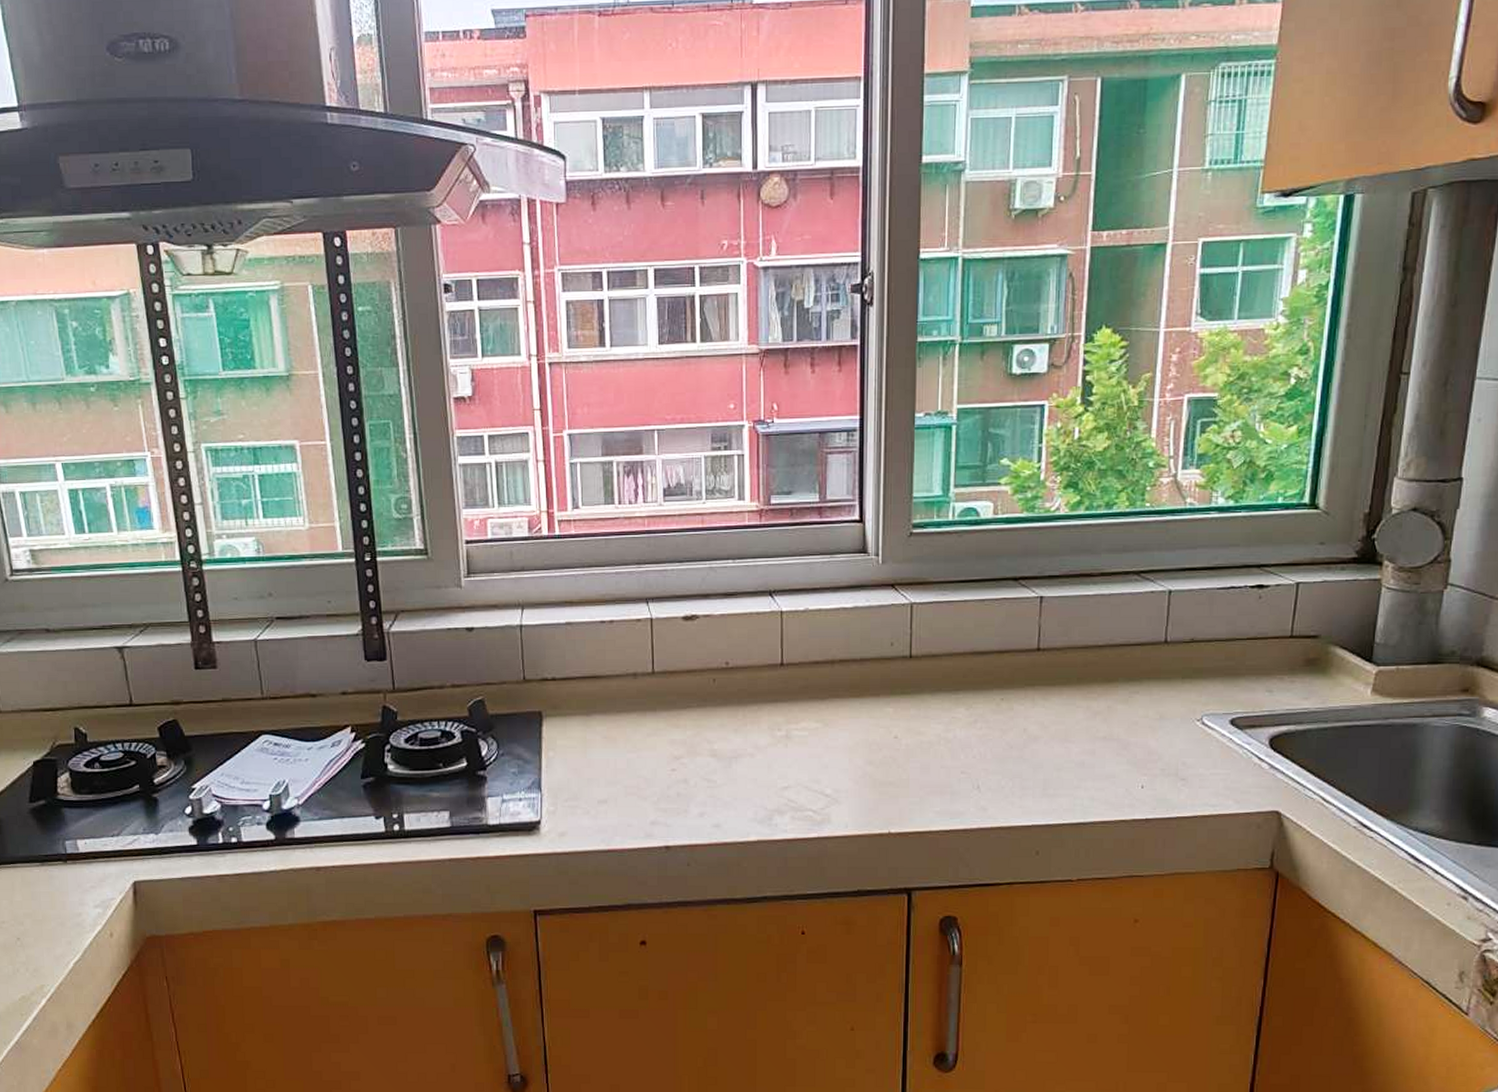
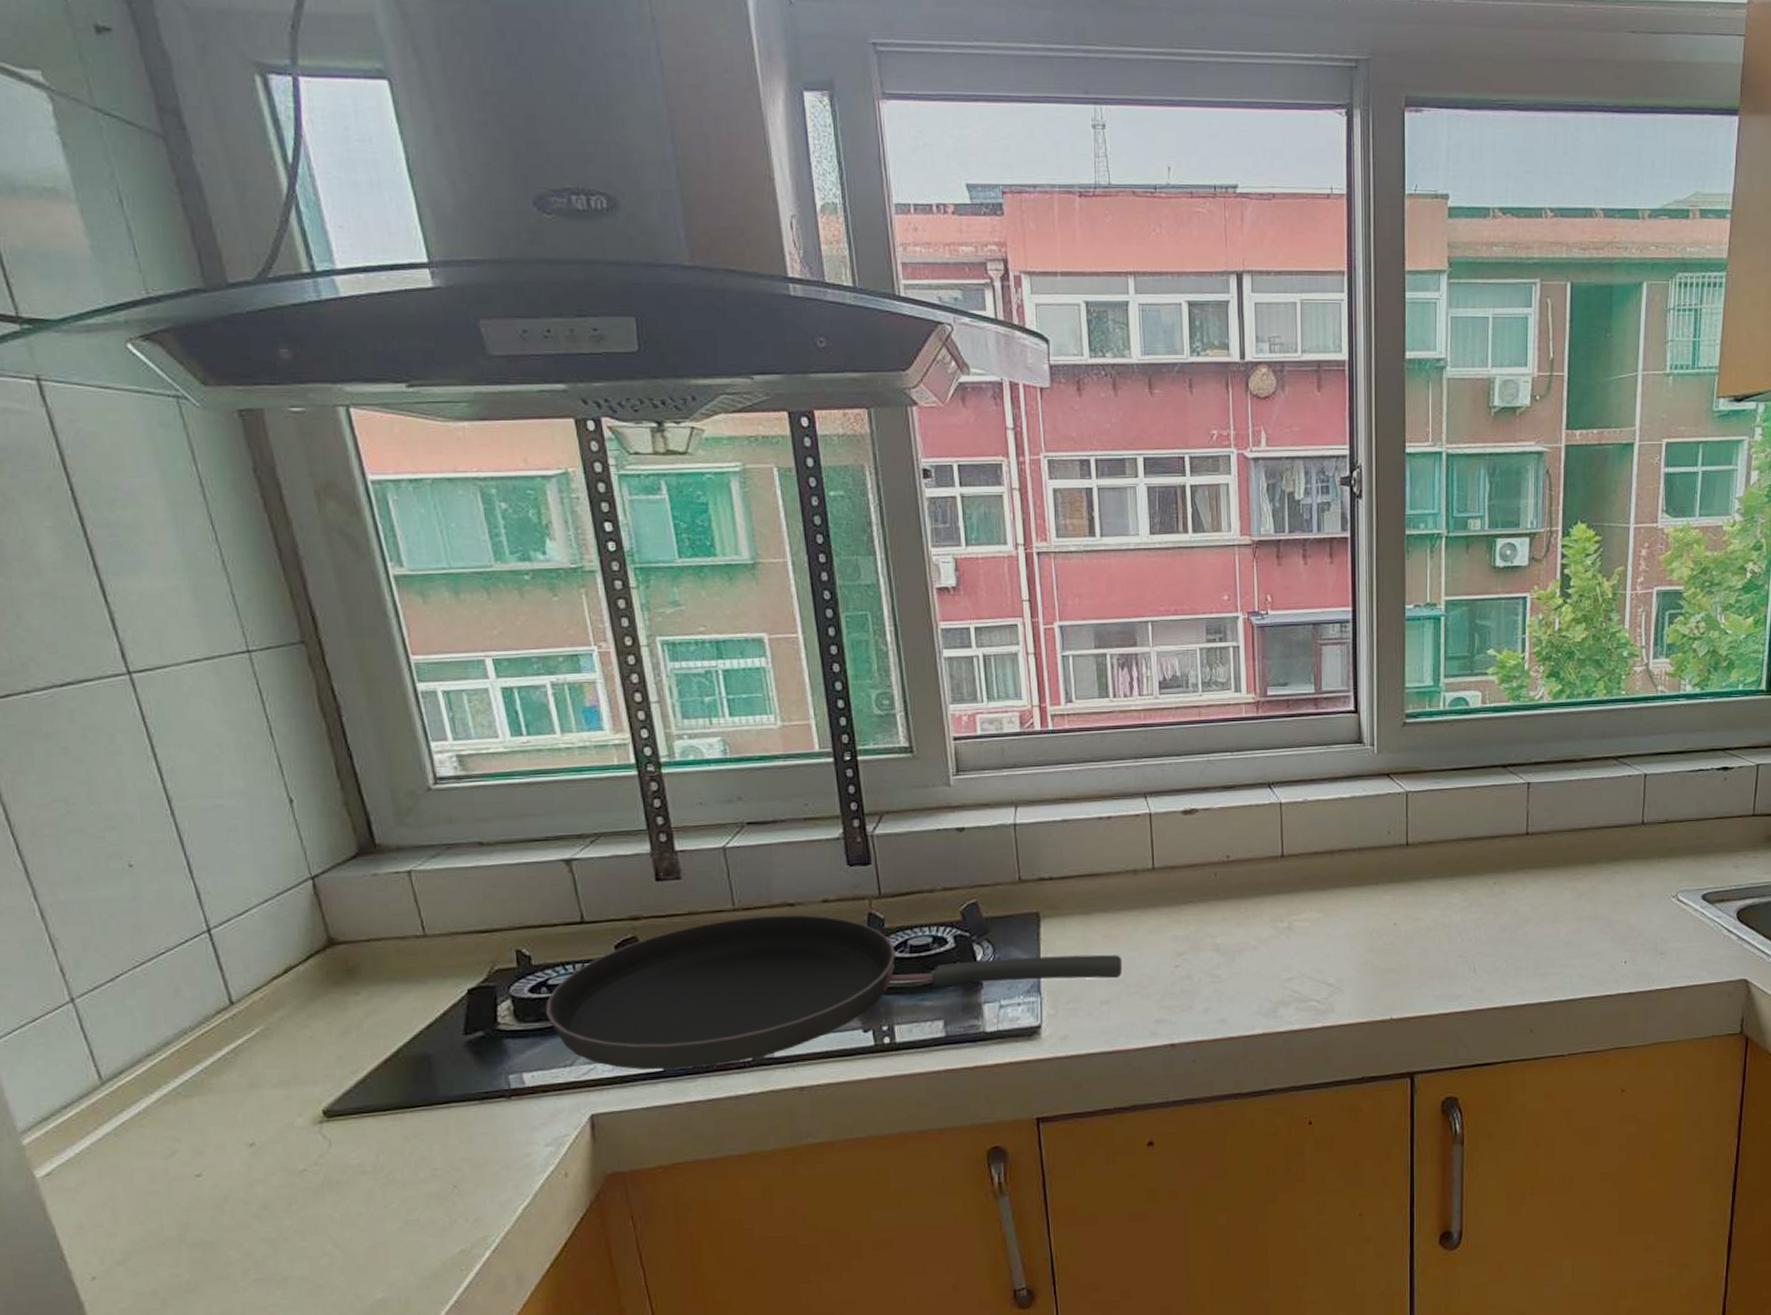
frying pan: none [97,705,621,844] -> present [545,915,1123,1070]

